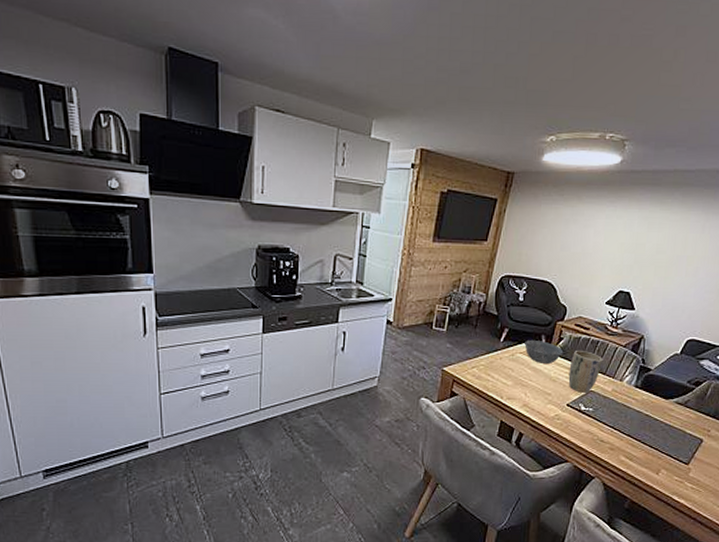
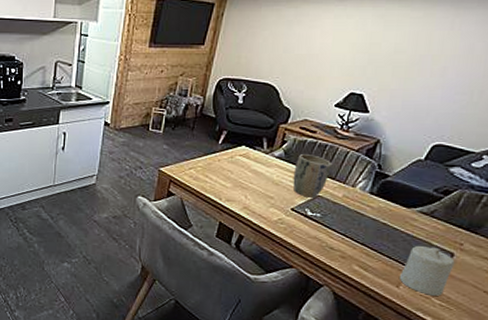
bowl: present [524,340,563,364] -> none [244,143,286,167]
candle: none [659,433,704,480] -> present [400,245,455,296]

